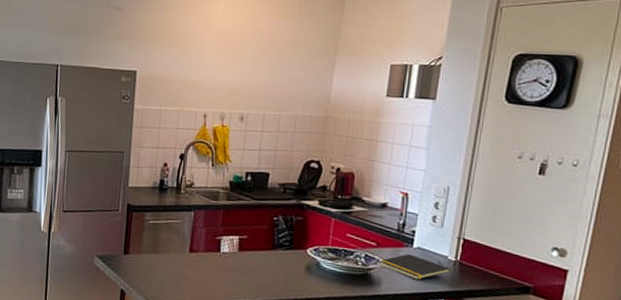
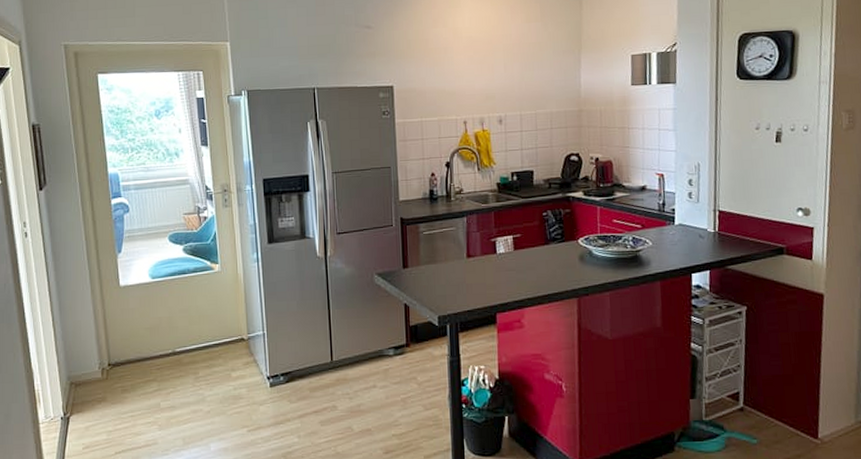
notepad: present [378,253,452,280] -> none [645,231,712,255]

